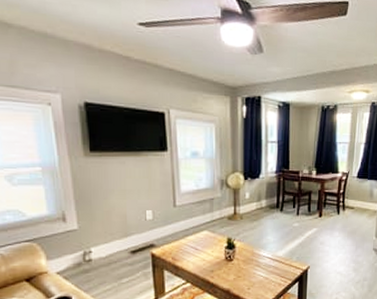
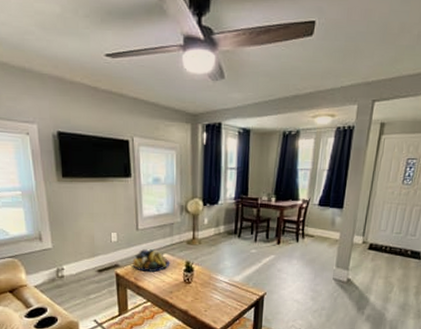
fruit bowl: none [170,226,209,252] -> present [133,249,169,273]

